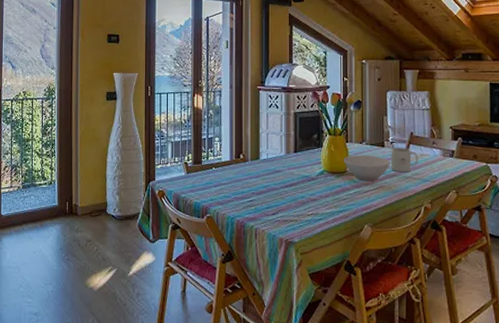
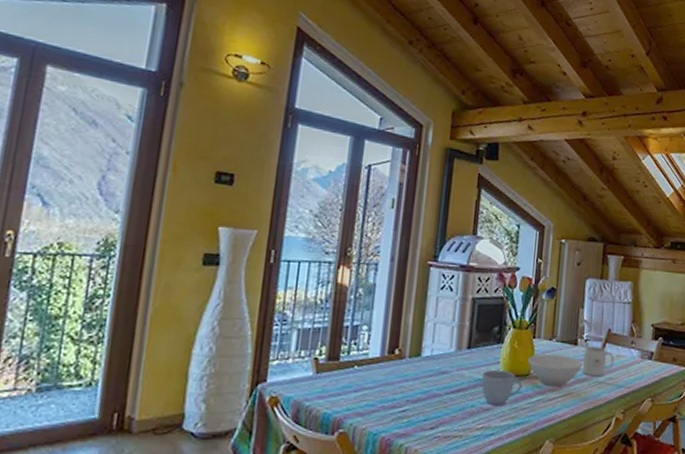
cup: none [307,169,341,196] -> present [481,370,523,405]

